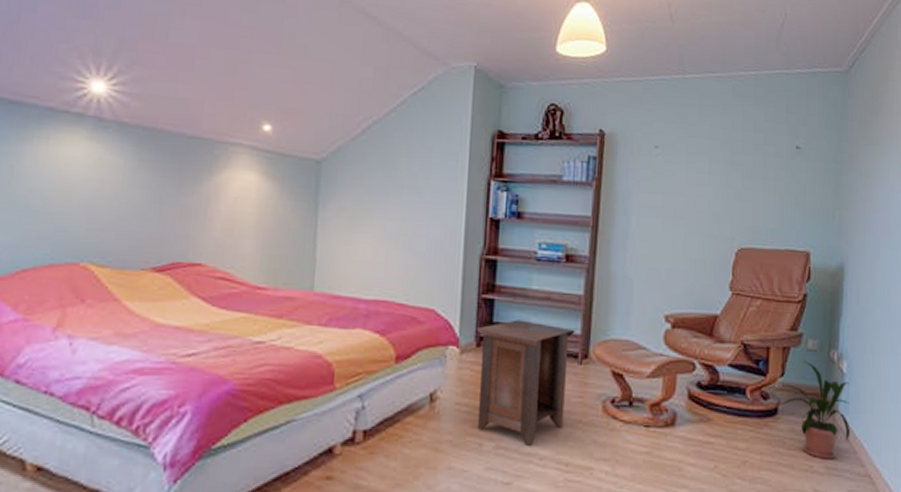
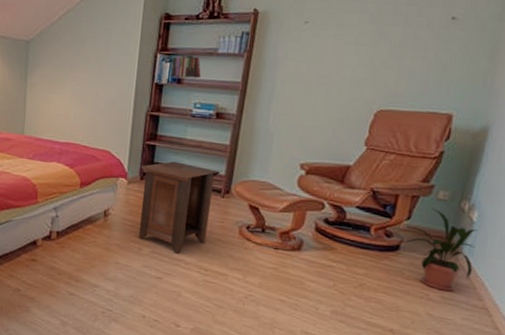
books: none [509,183,545,212] -> present [171,55,201,79]

